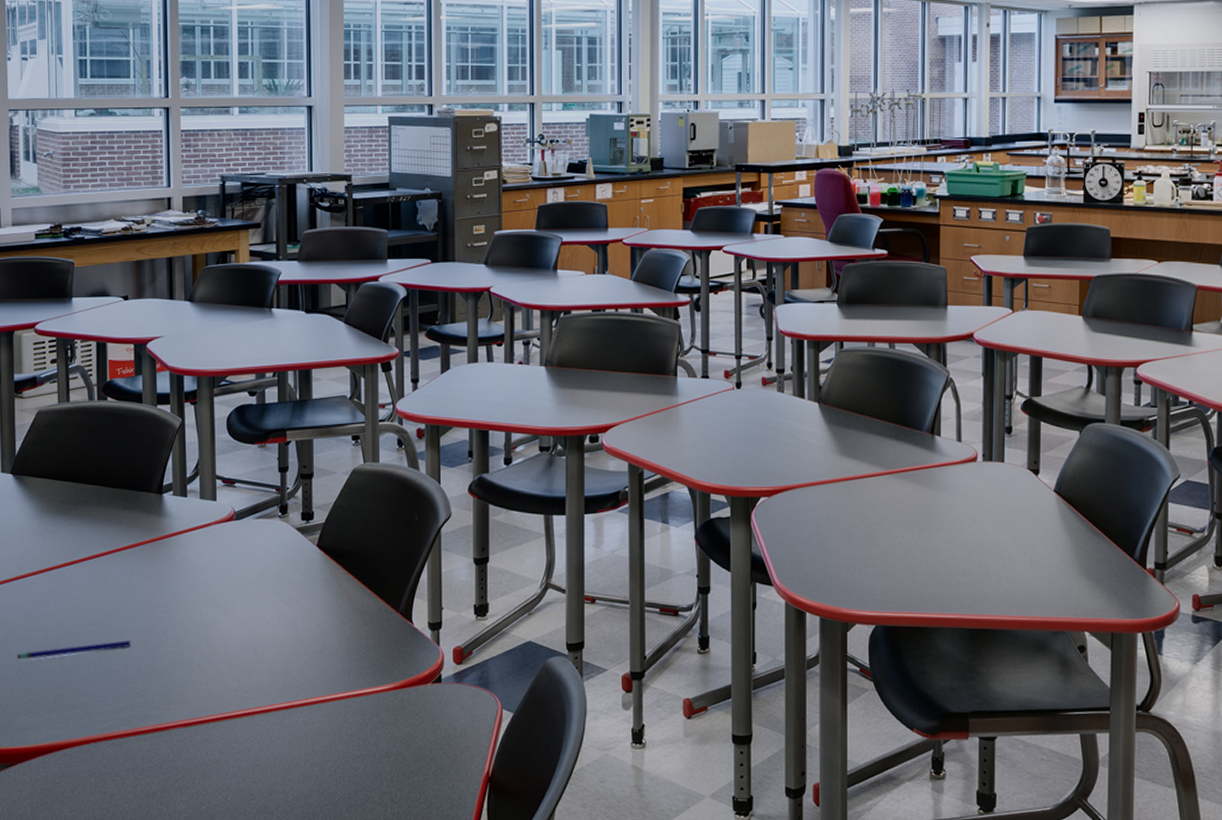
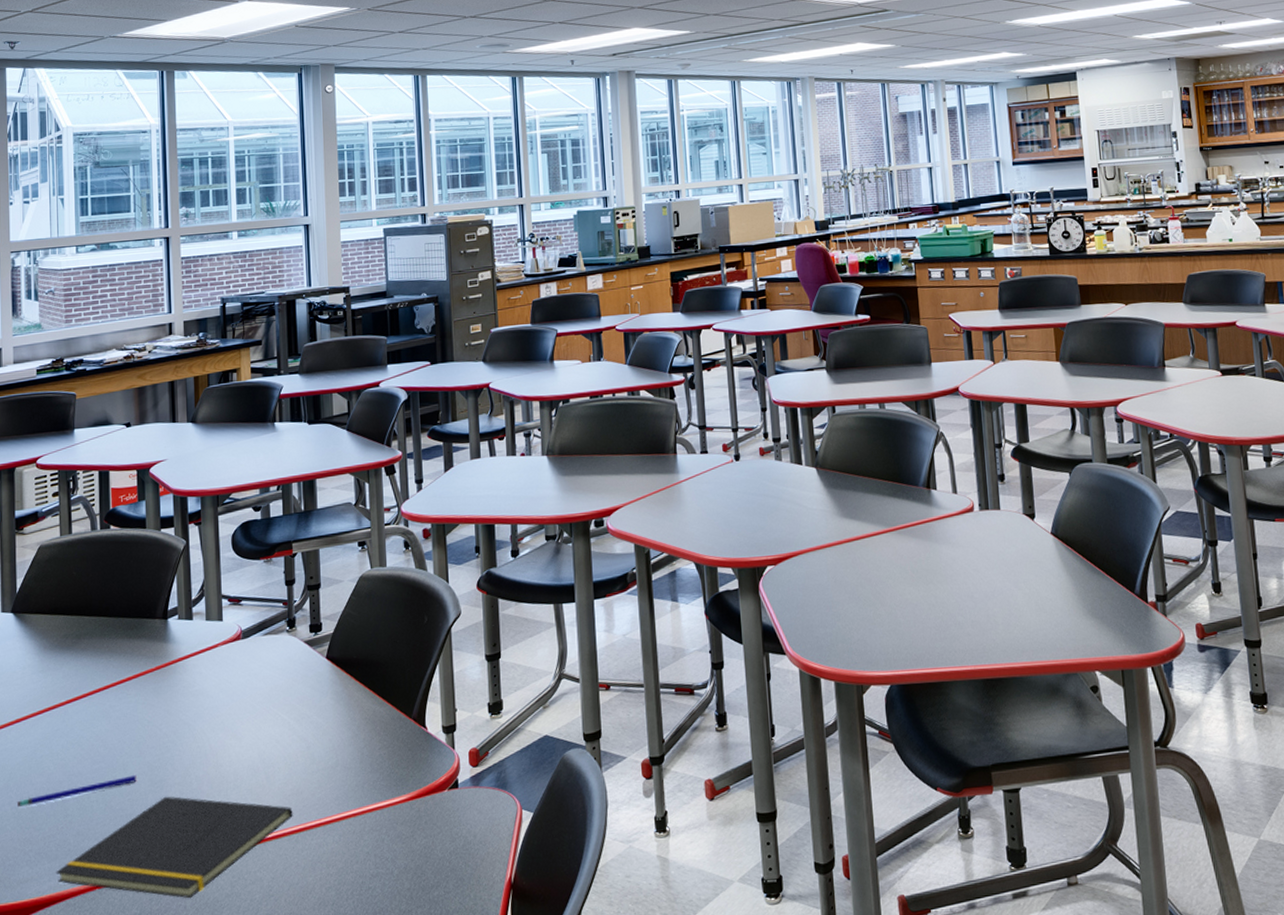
notepad: none [54,663,281,760] -> present [56,796,293,899]

